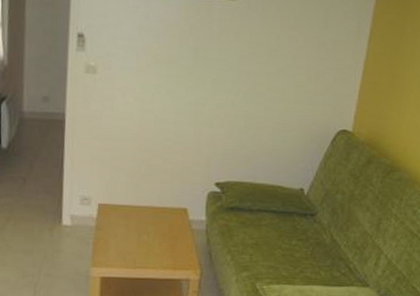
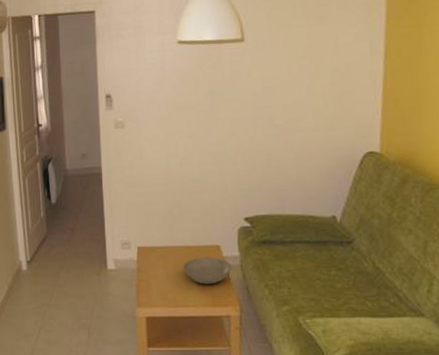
bowl: none [145,219,198,247] -> present [182,257,233,284]

